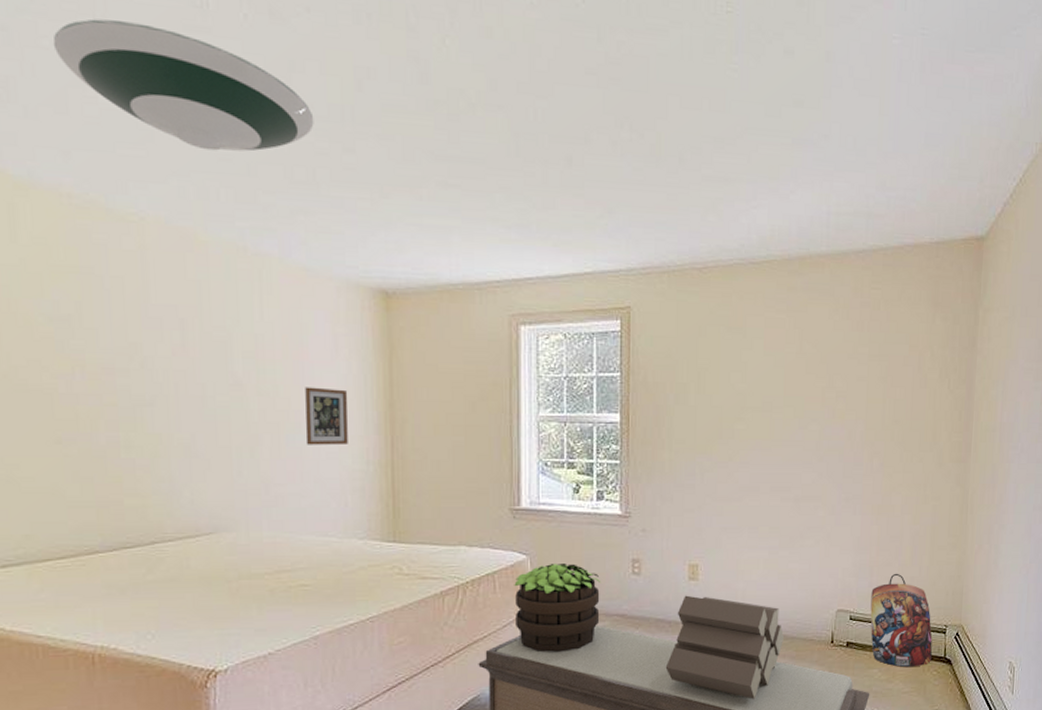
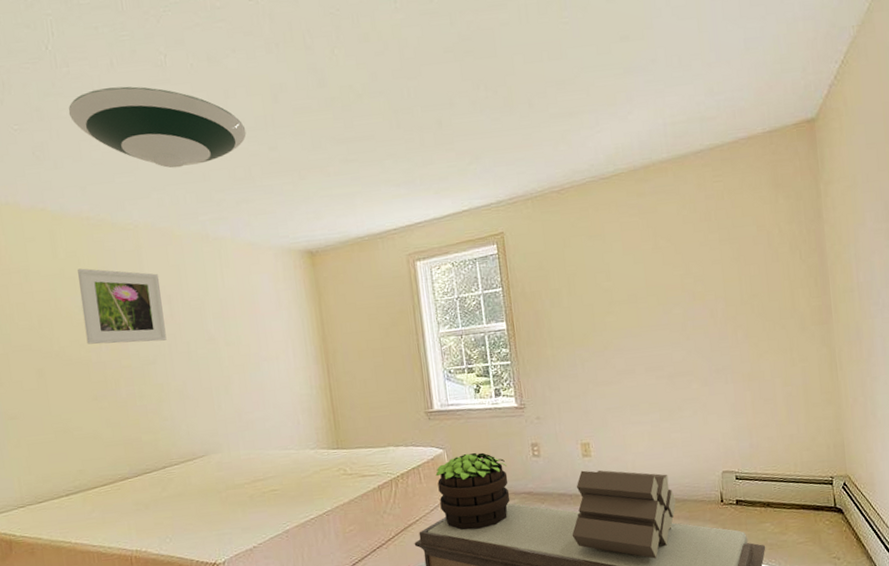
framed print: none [47,262,173,377] -> present [77,268,167,345]
picture frame: present [305,387,348,446] -> none [259,332,295,379]
backpack: present [870,573,933,668] -> none [753,432,822,520]

